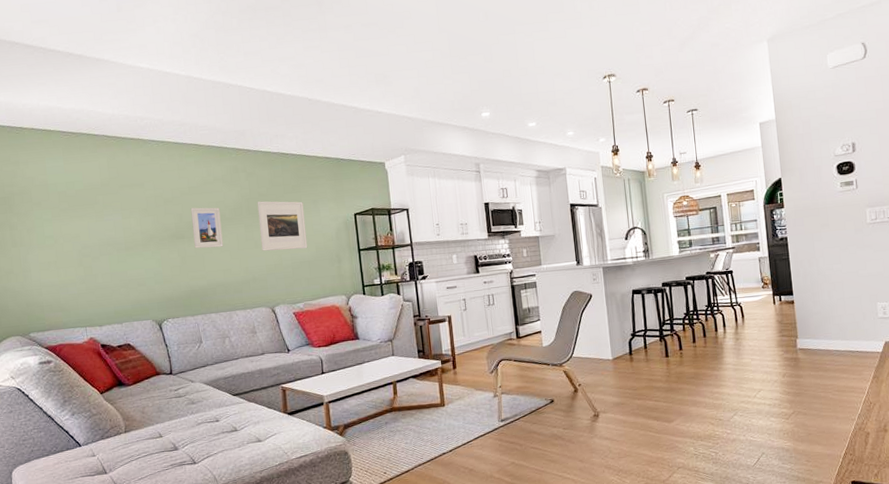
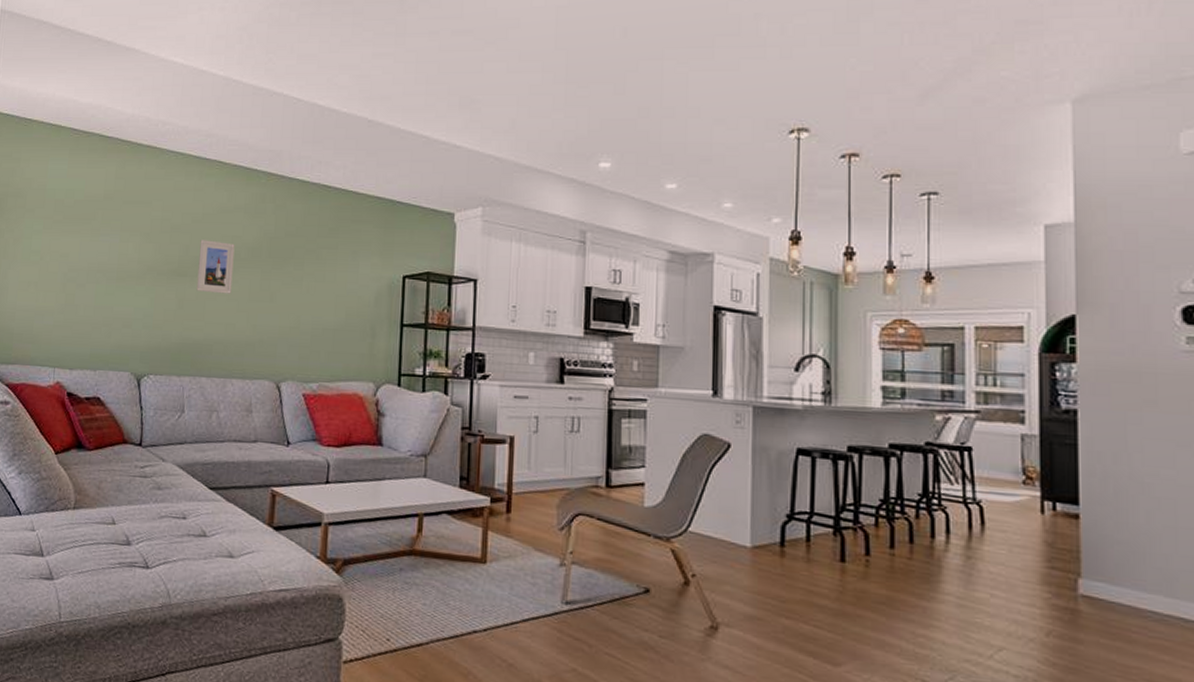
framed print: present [257,201,308,251] -> none [277,242,339,313]

